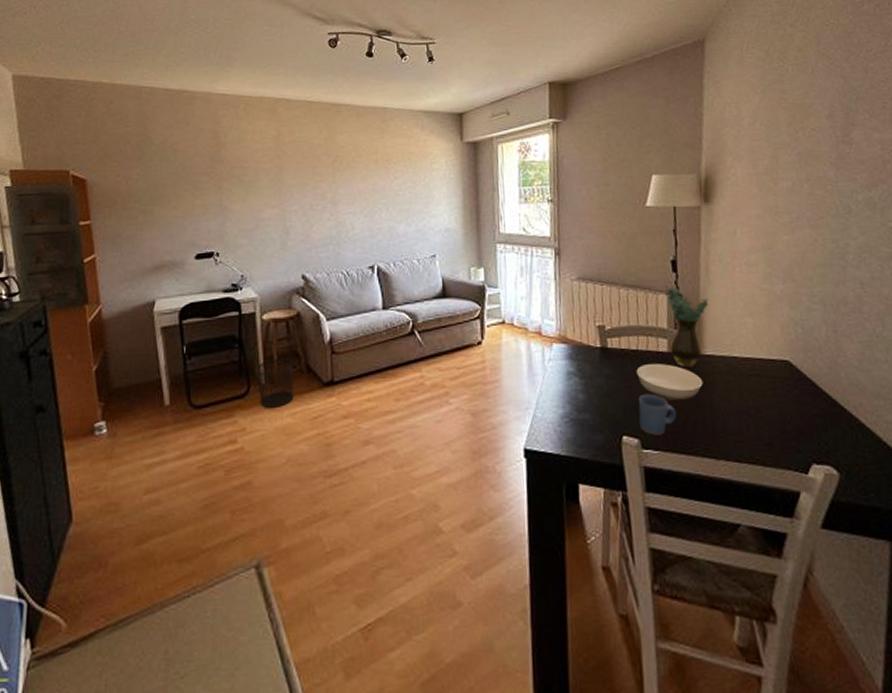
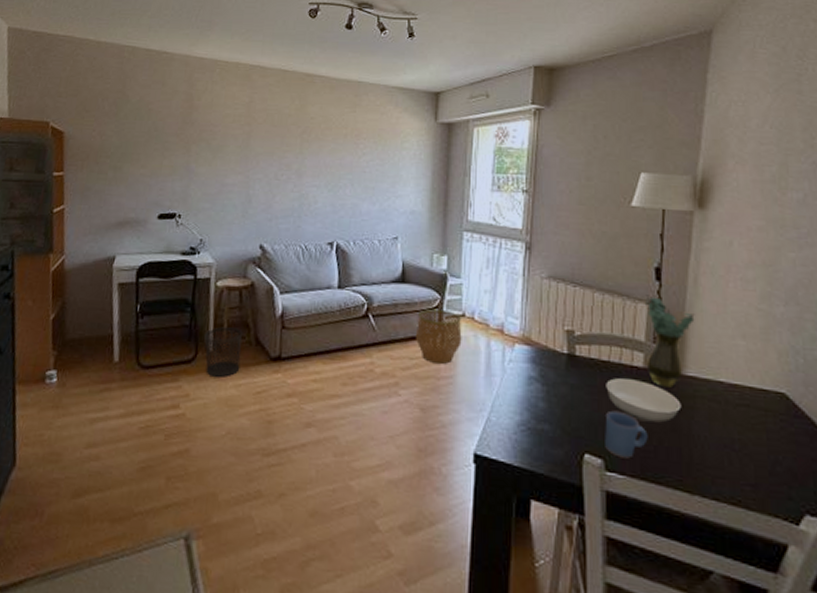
basket: none [460,320,504,370] -> present [415,309,462,364]

